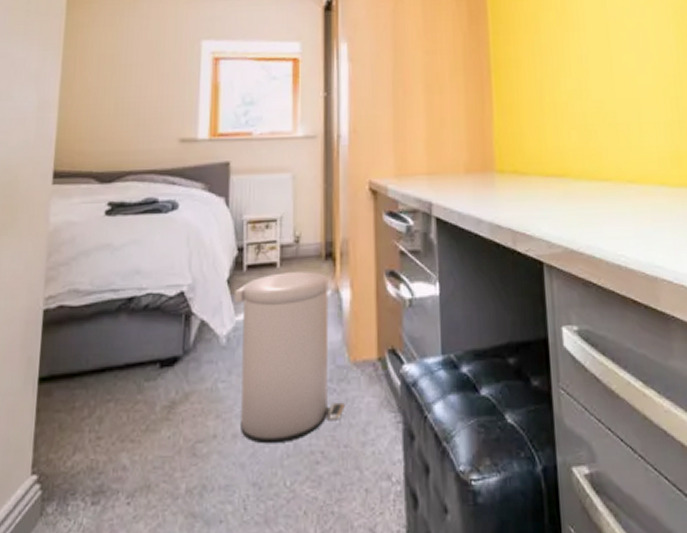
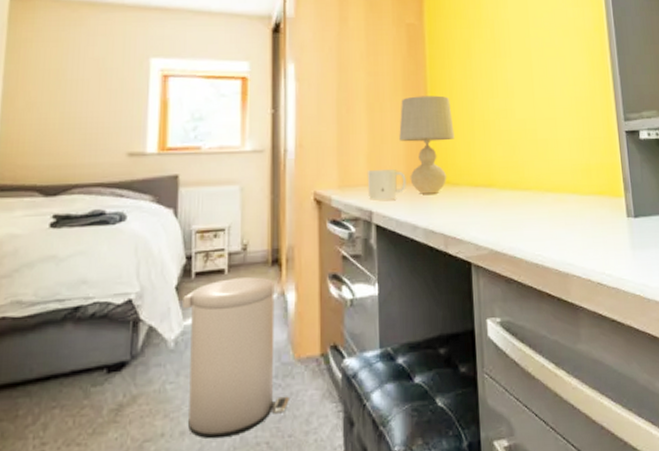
mug: none [425,157,469,191] -> present [367,169,406,201]
table lamp: none [460,75,522,185] -> present [399,95,455,194]

